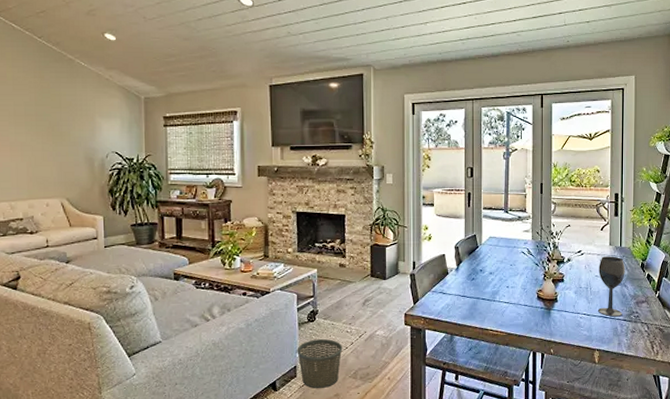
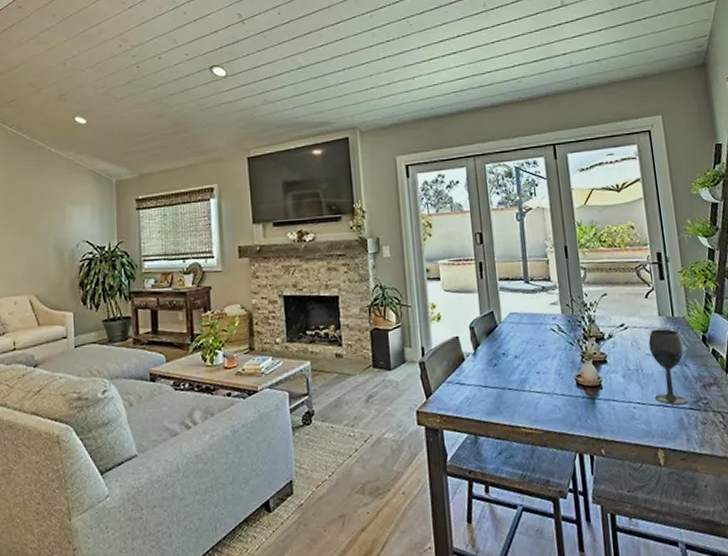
basket: present [297,339,343,388] -> none [292,445,346,508]

